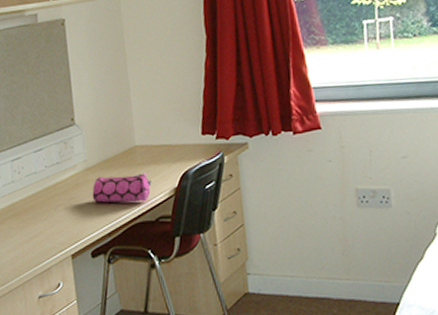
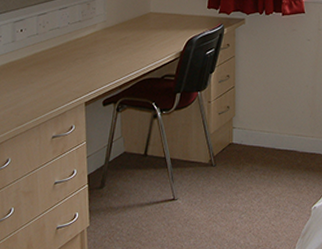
pencil case: present [92,172,152,203] -> none [108,36,161,61]

